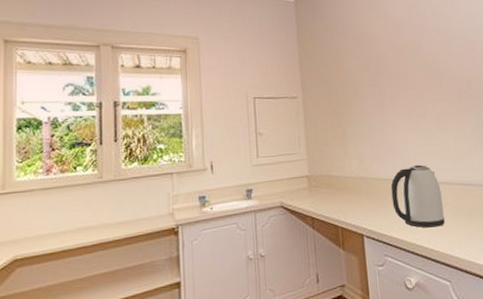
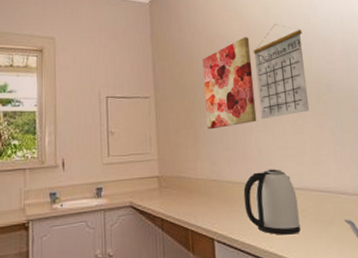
wall art: none [349,35,403,128] -> present [202,37,257,130]
calendar: none [398,22,453,117] -> present [253,24,310,120]

